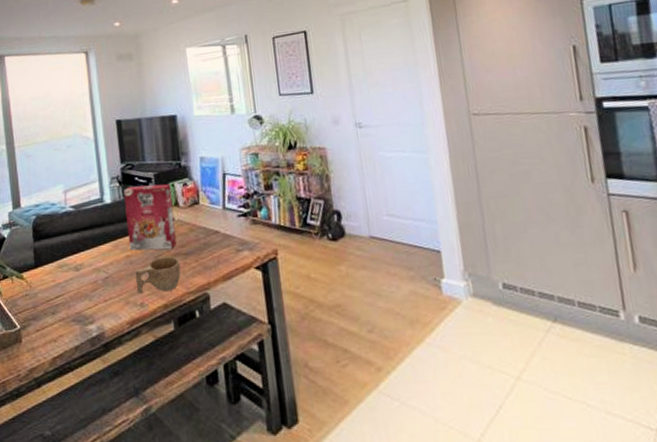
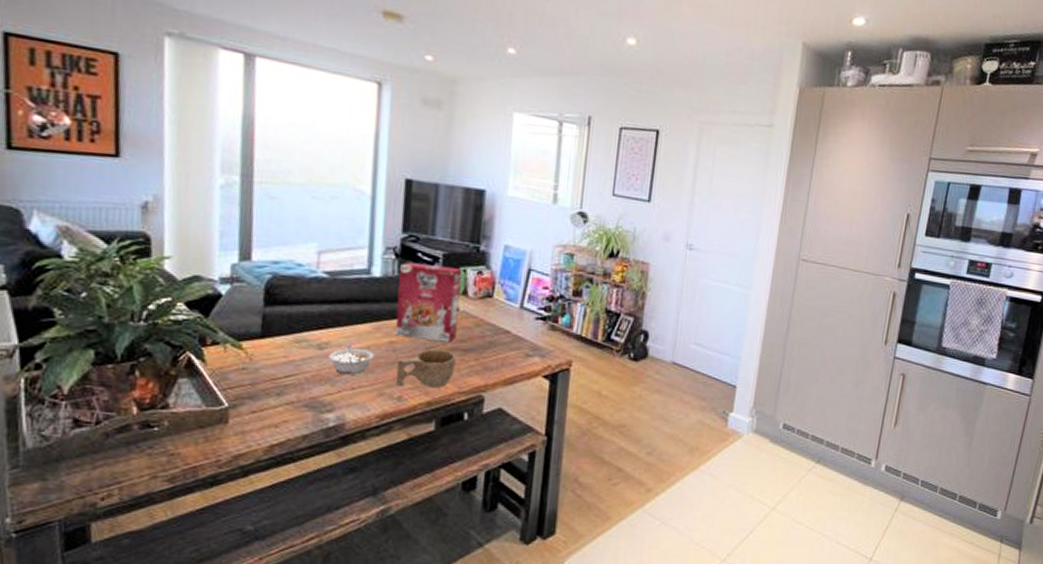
legume: none [84,263,117,290] -> present [328,344,375,375]

